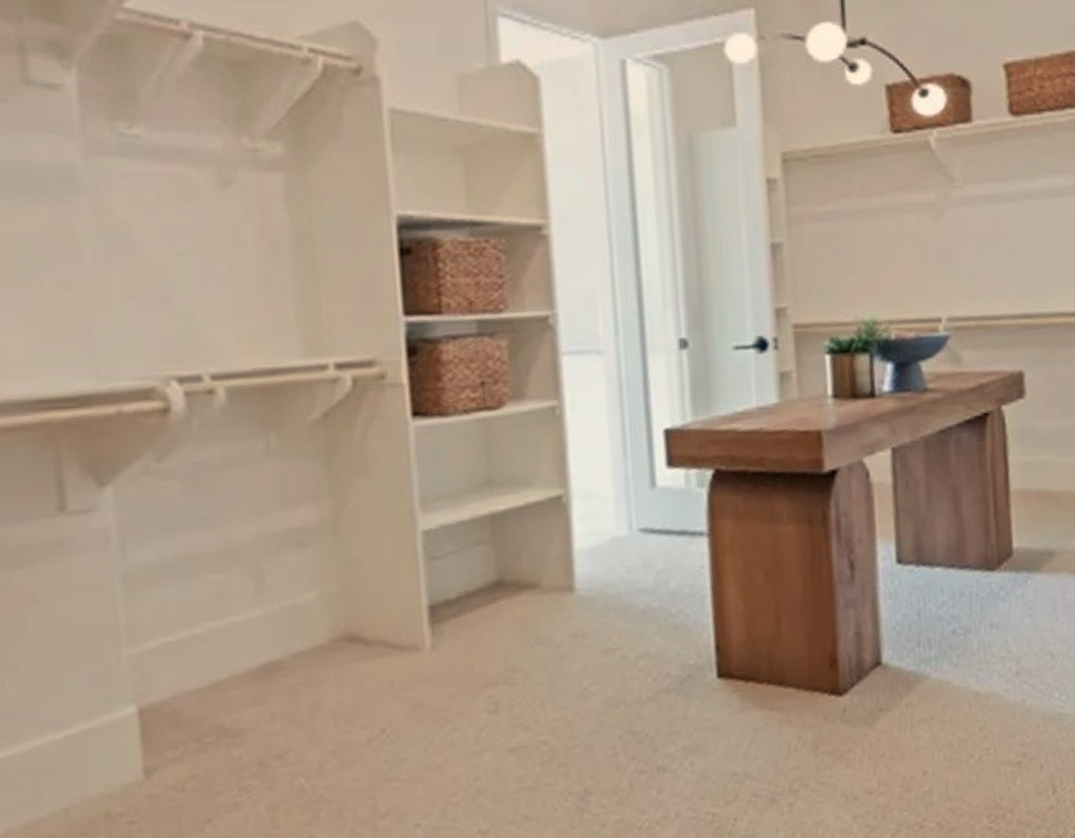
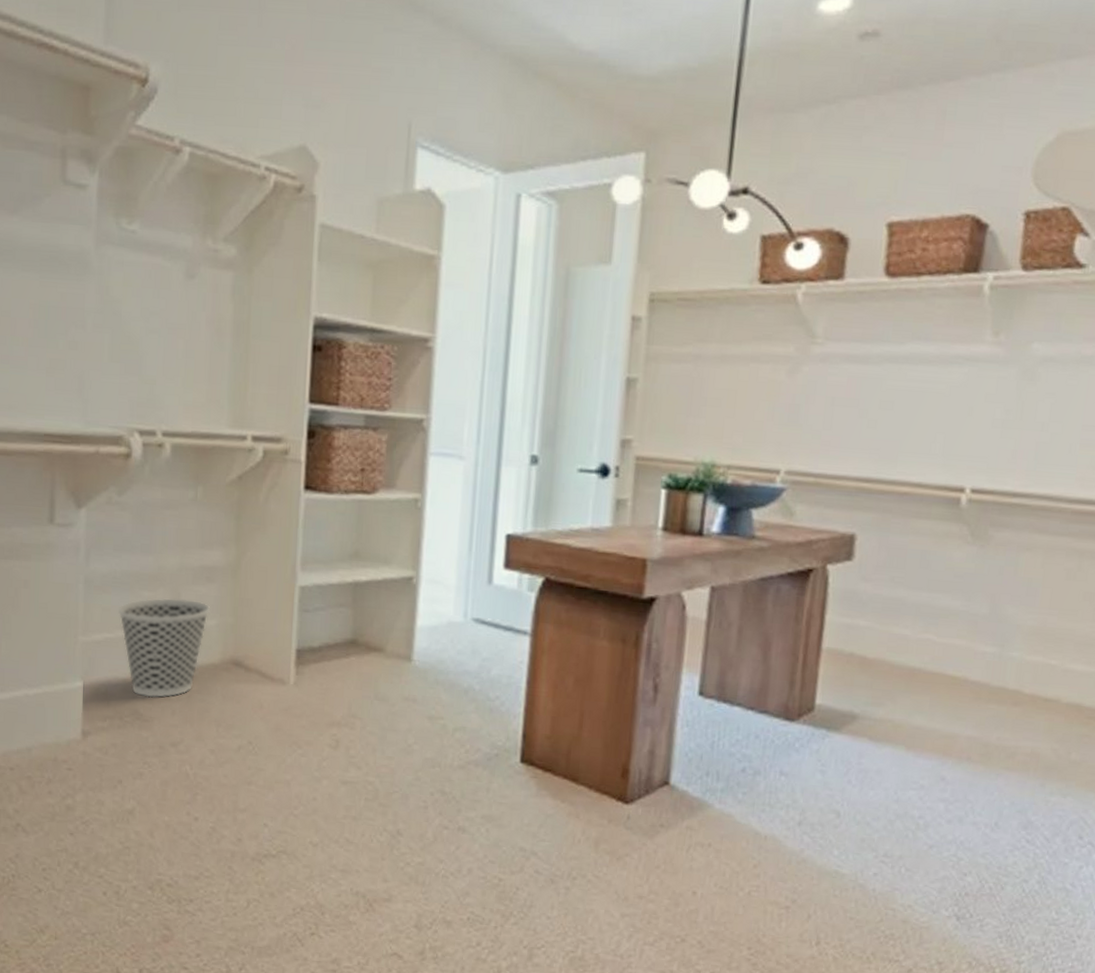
wastebasket: none [177,572,308,706] -> present [118,598,211,698]

